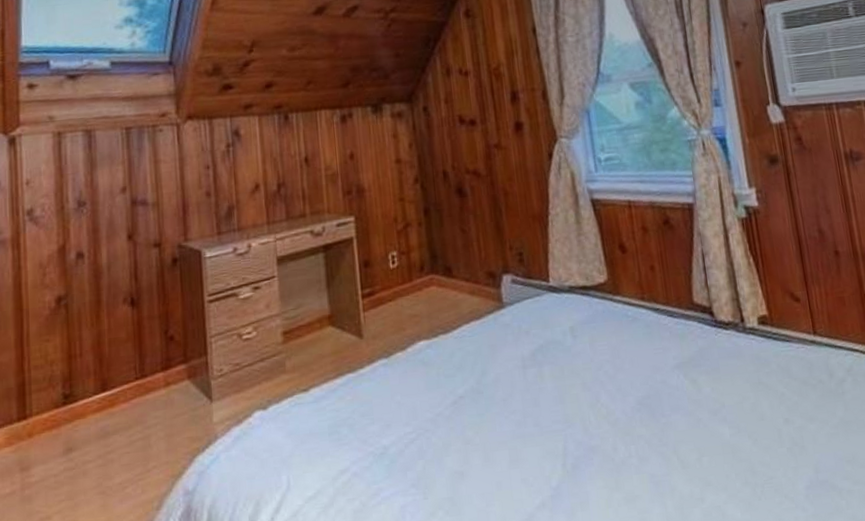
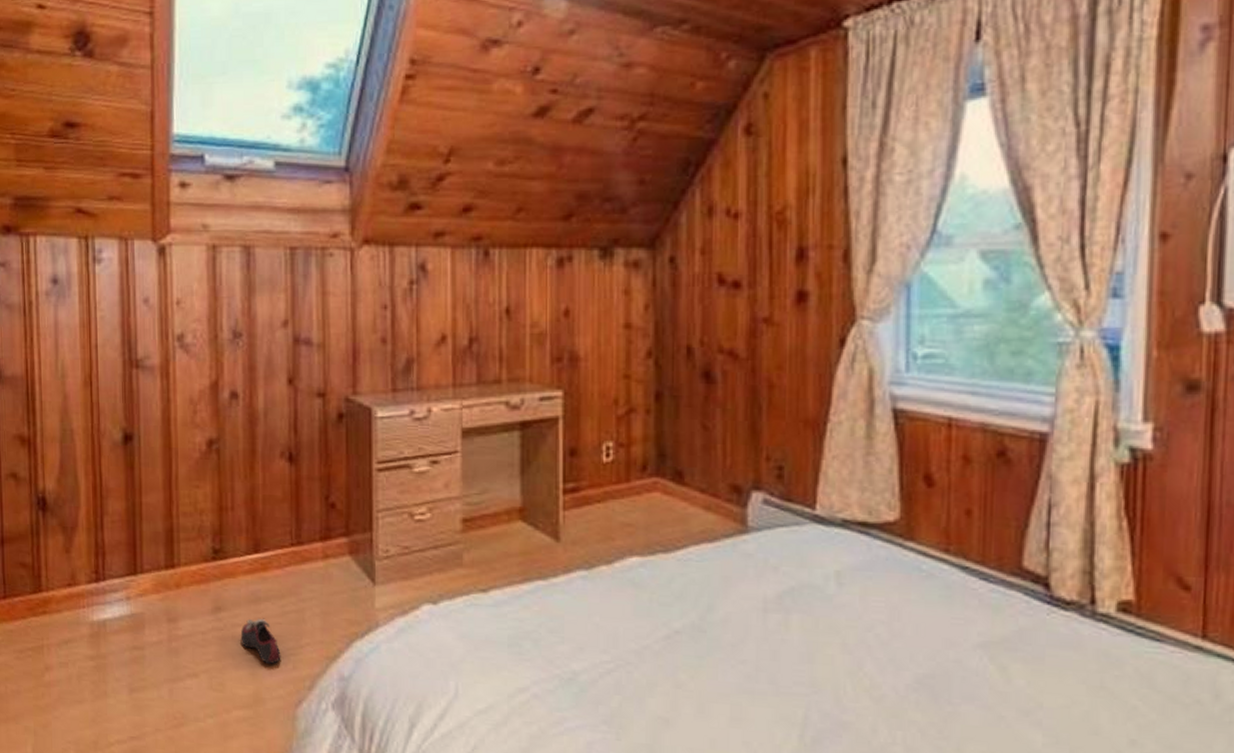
shoe: none [91,450,130,493] -> present [240,618,281,664]

